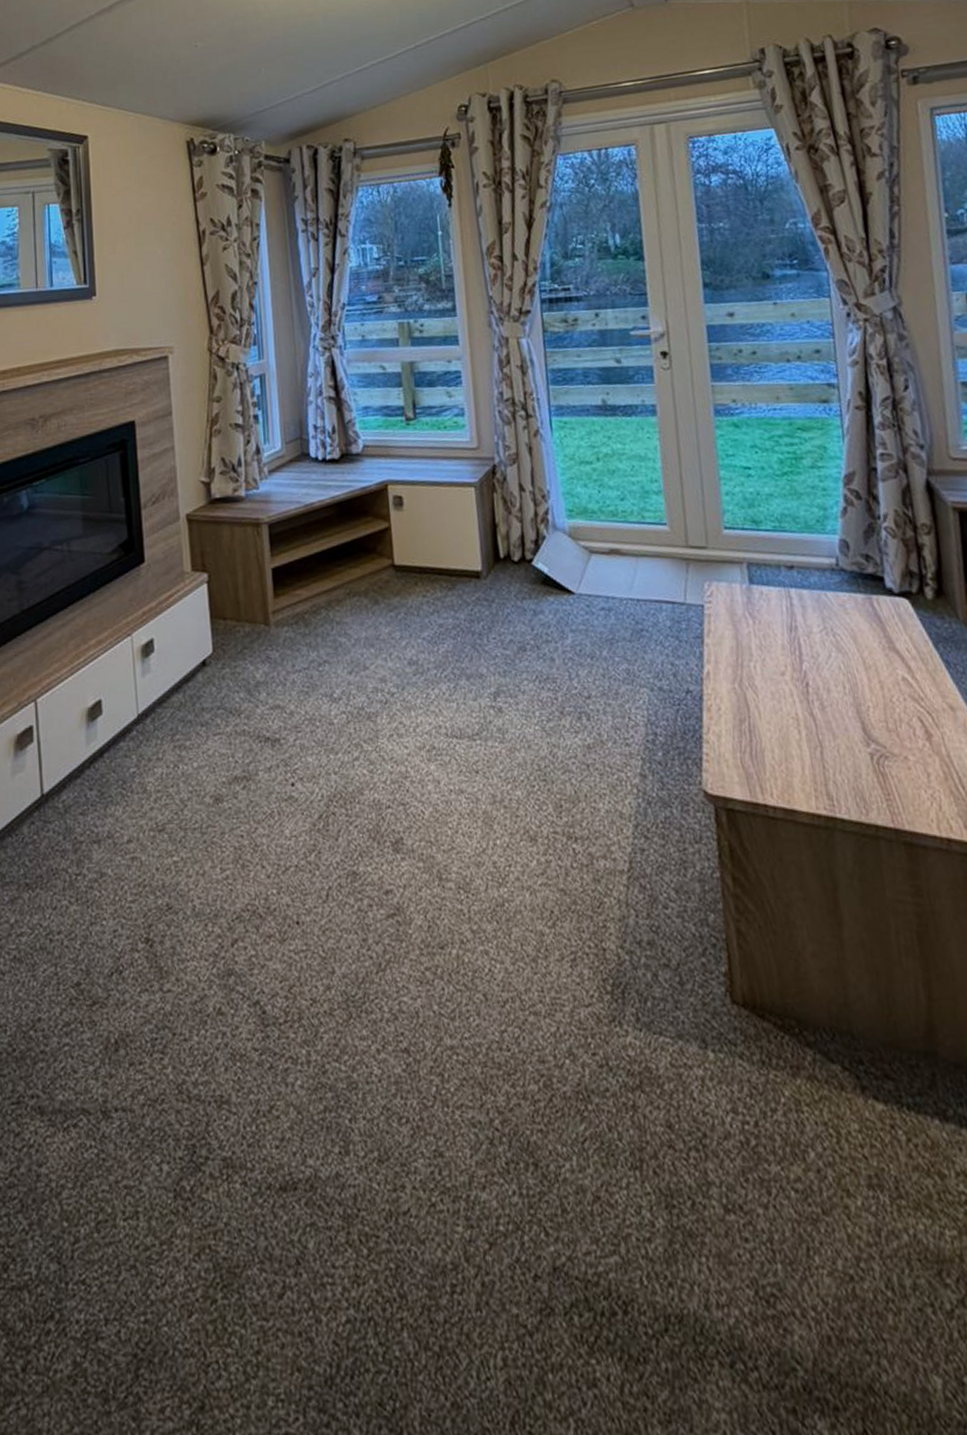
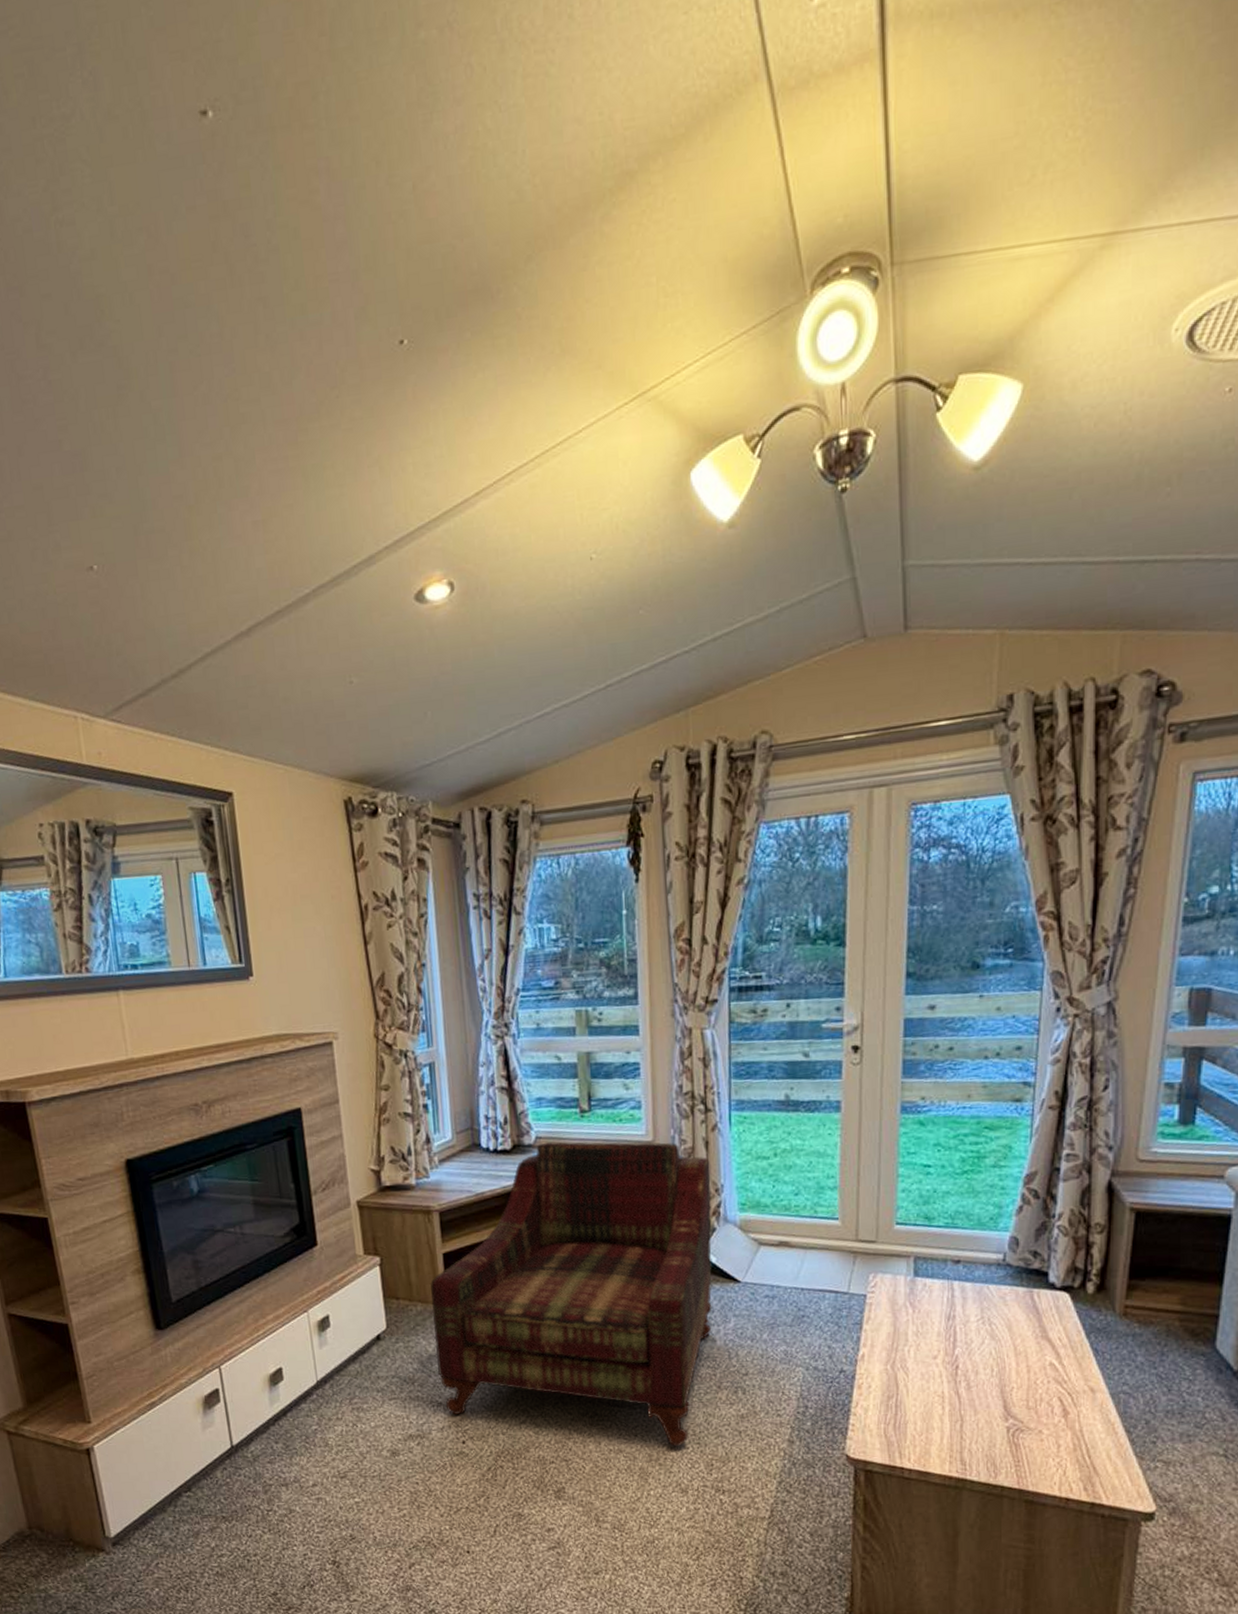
armchair: none [259,449,549,784] -> present [430,1141,712,1446]

